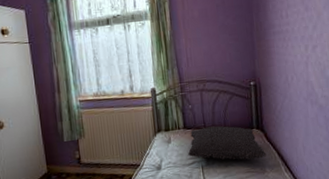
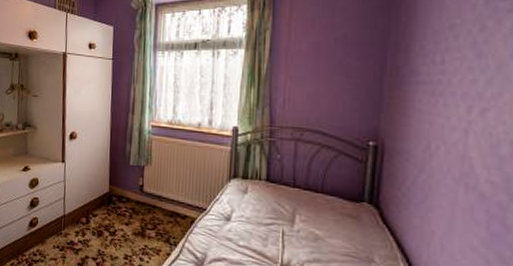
pillow: present [188,126,267,160] -> none [267,185,378,243]

